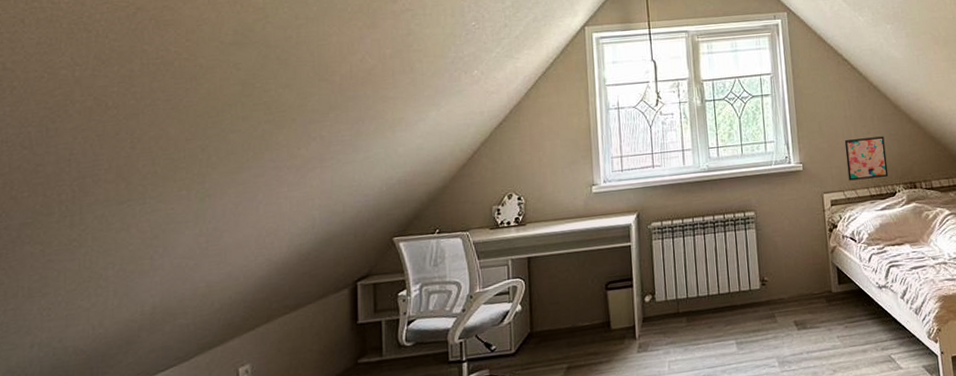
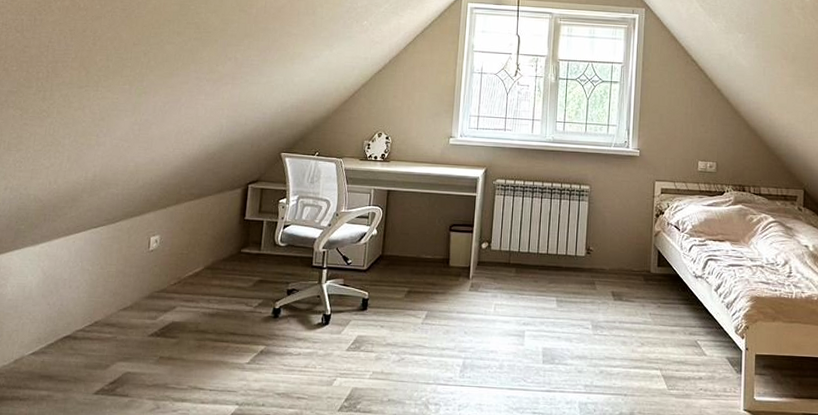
wall art: present [844,136,889,181] -> none [681,135,721,176]

